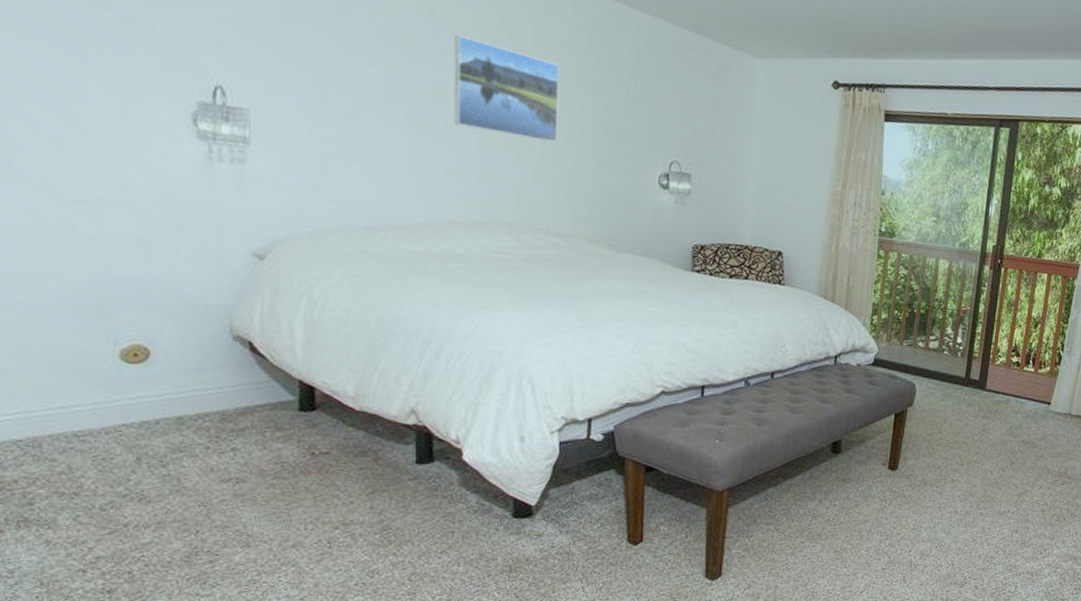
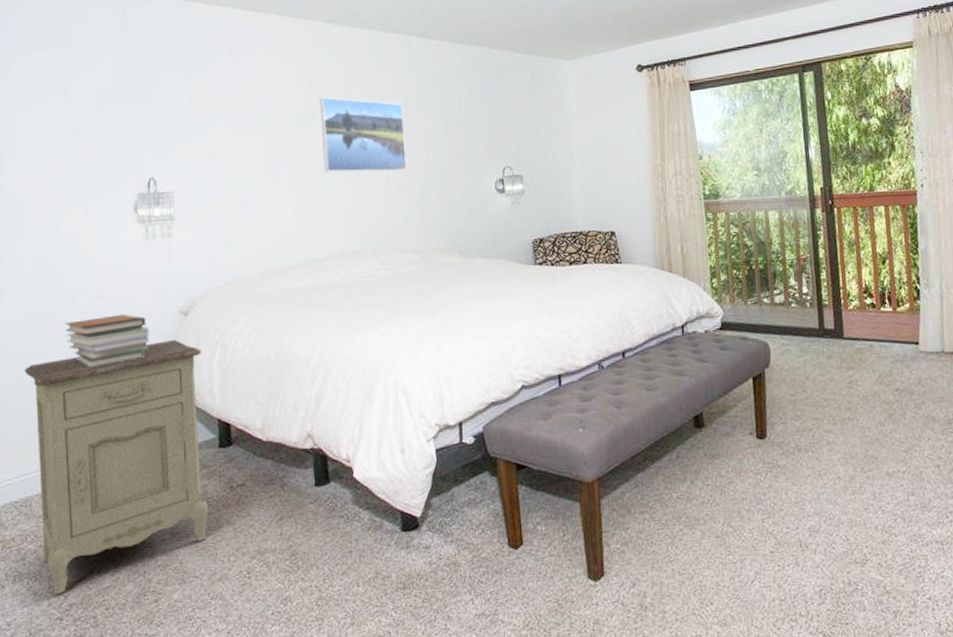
nightstand: none [29,284,282,546] -> present [24,340,208,595]
book stack: none [90,242,210,301] -> present [65,314,149,368]

